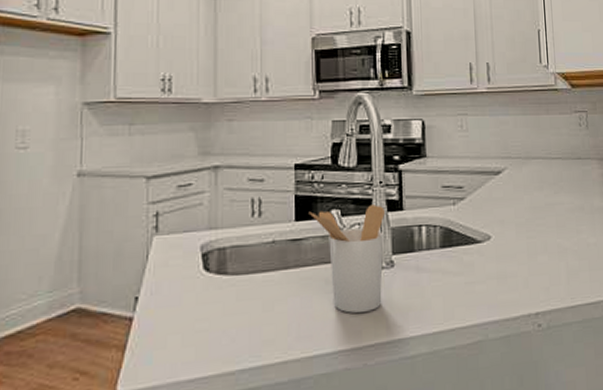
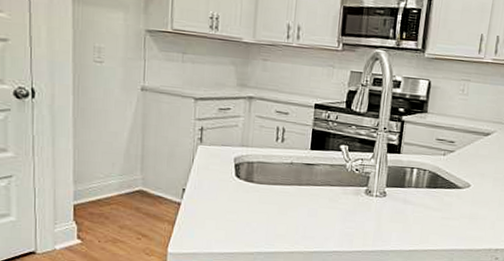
utensil holder: present [309,205,385,313] -> none [322,143,385,227]

